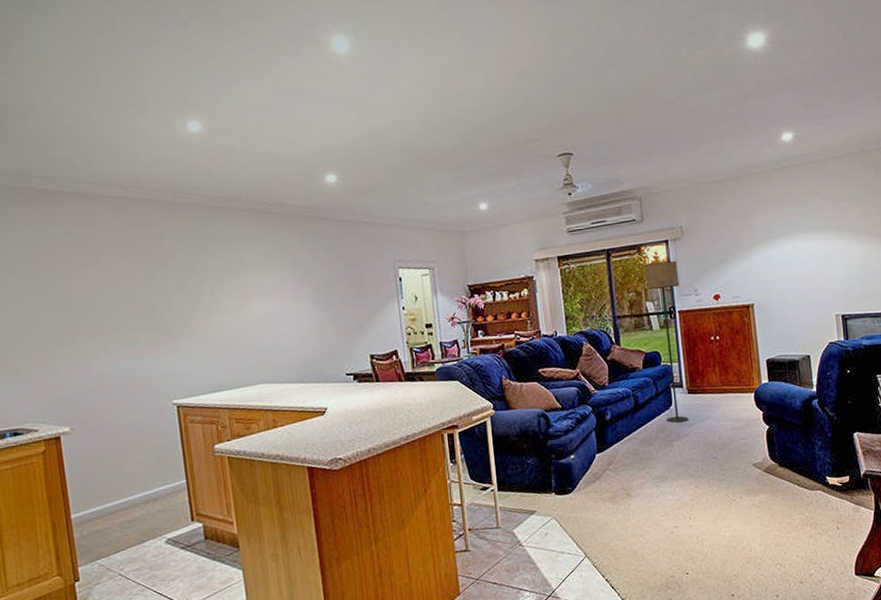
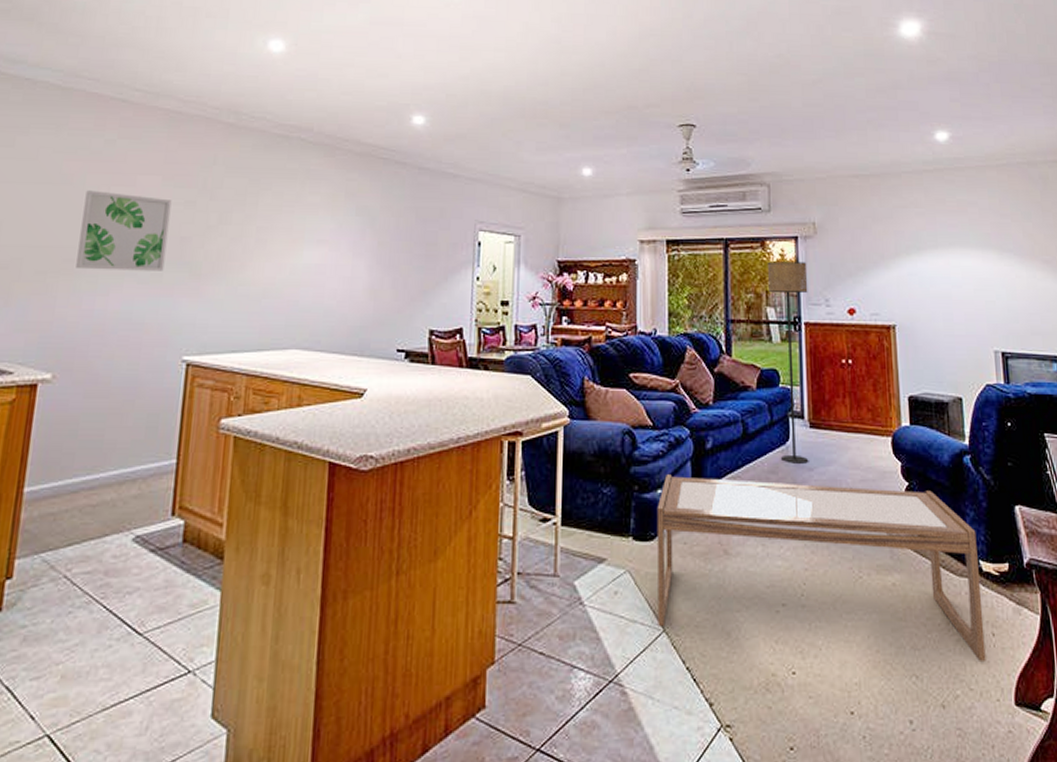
wall art: none [59,274,141,342] -> present [76,190,172,271]
coffee table: none [571,430,833,554] -> present [657,475,986,661]

